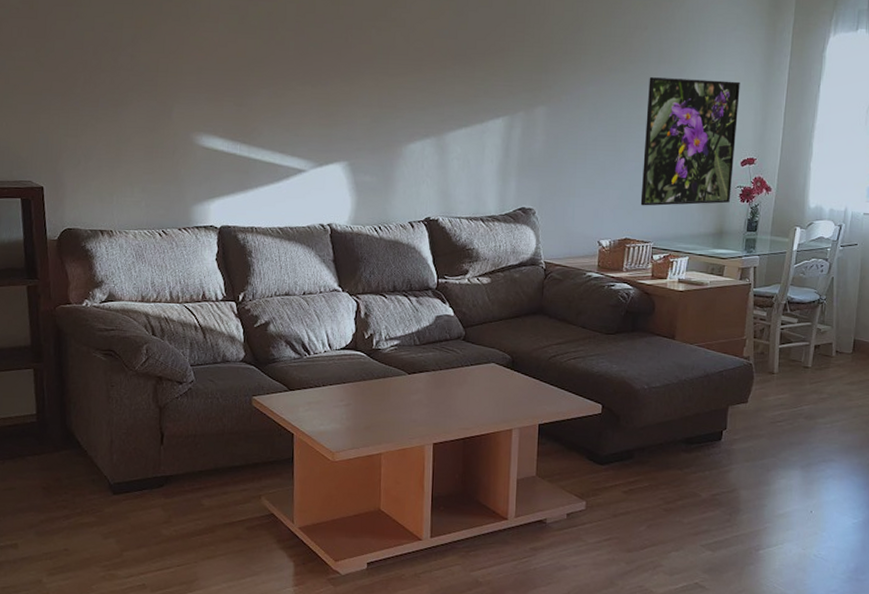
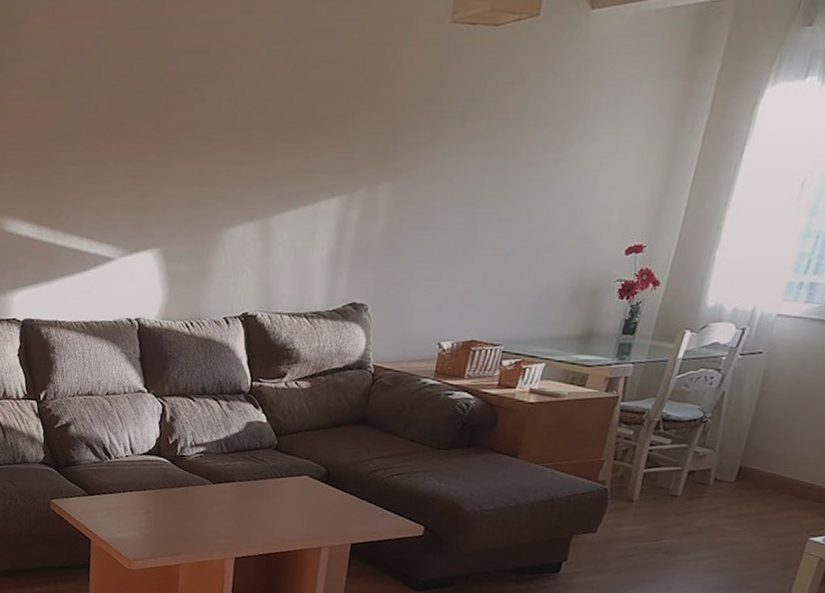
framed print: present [640,77,740,206] -> none [494,145,638,303]

